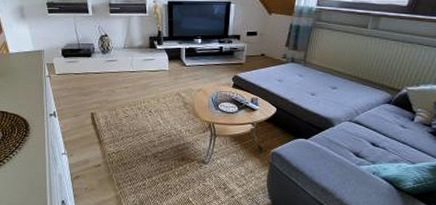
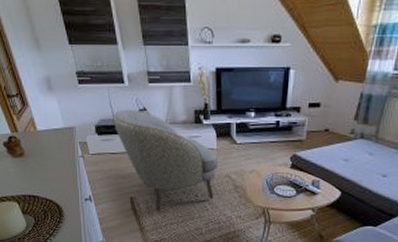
armchair: none [78,35,170,126] -> present [113,109,219,212]

